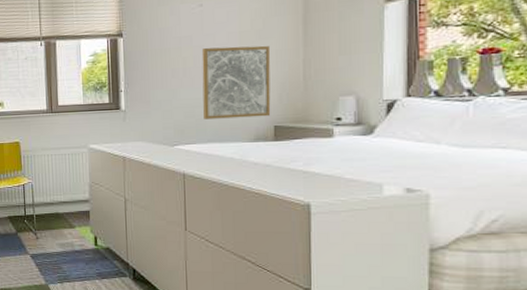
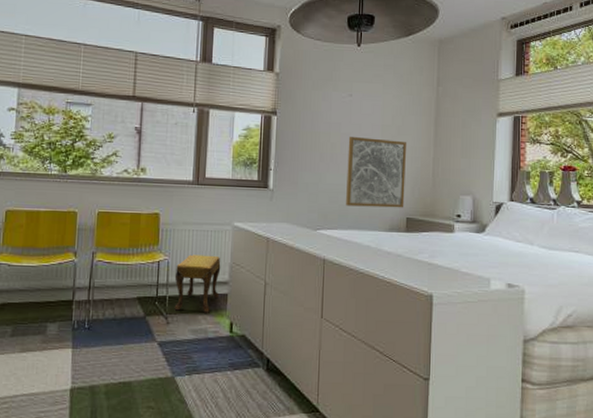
footstool: none [39,176,82,229] -> present [174,254,221,313]

